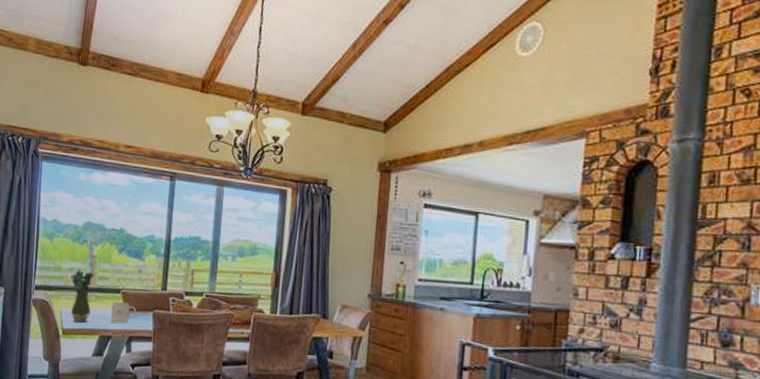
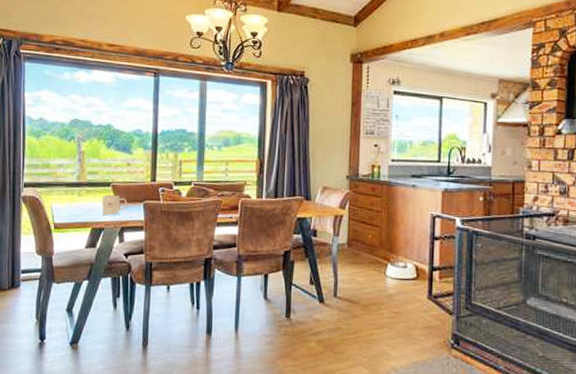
vase: present [70,268,94,323] -> none [59,164,84,217]

